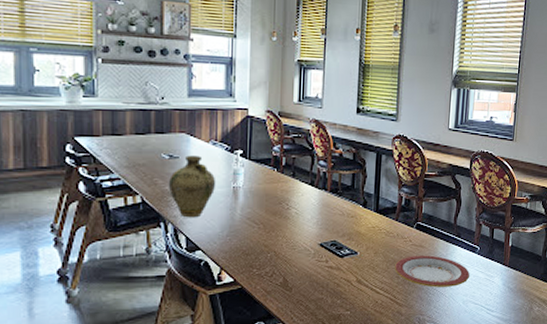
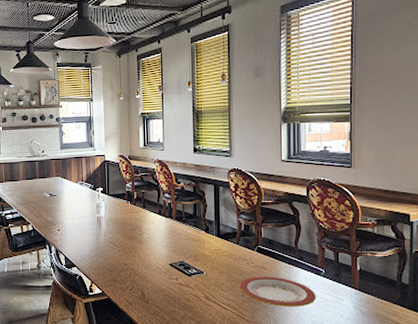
jug: present [168,155,216,218] -> none [50,193,85,242]

